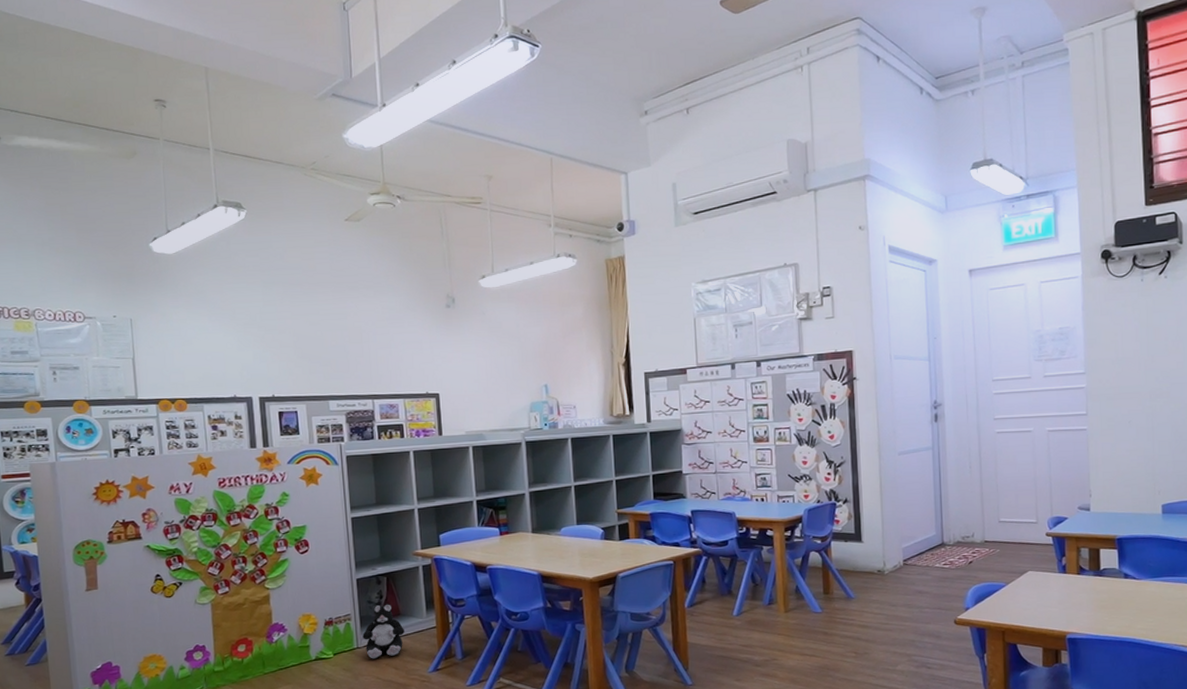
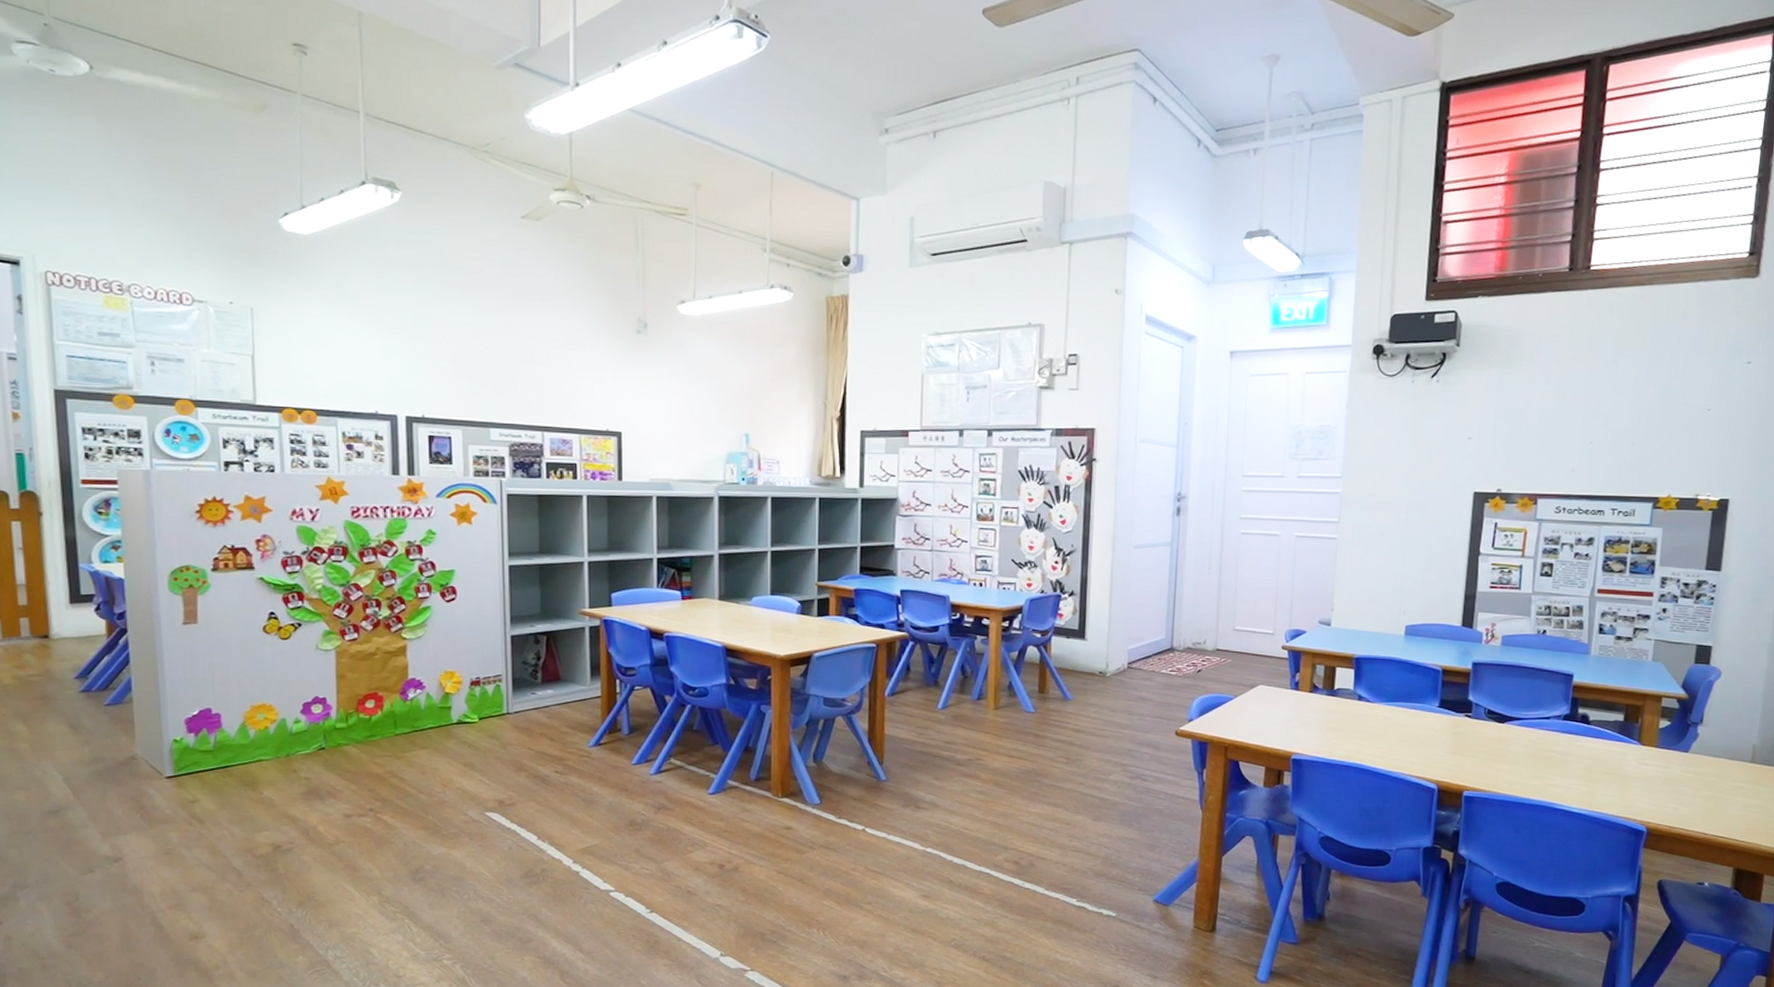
plush toy: present [362,604,404,659] -> none [514,666,564,727]

